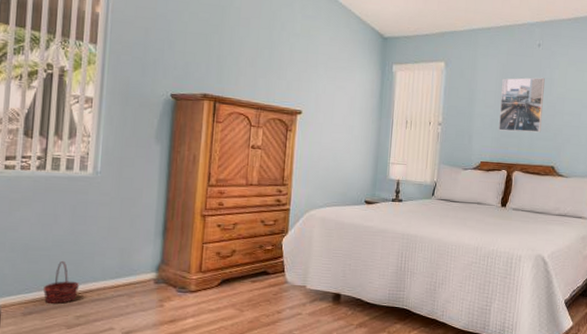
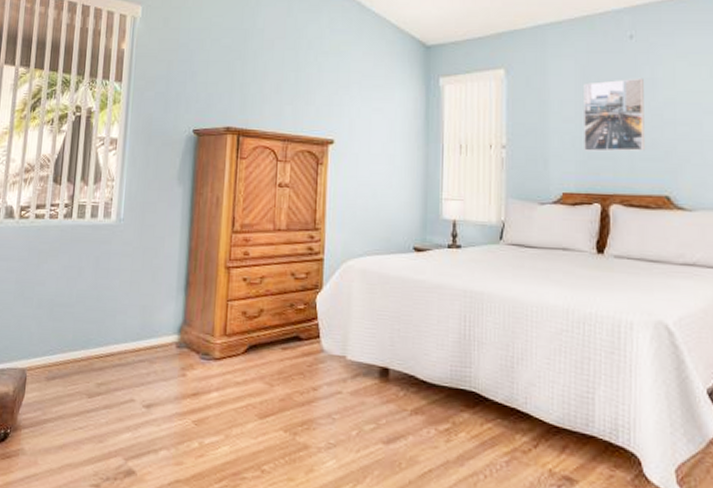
basket: present [42,260,80,304] -> none [66,318,102,368]

